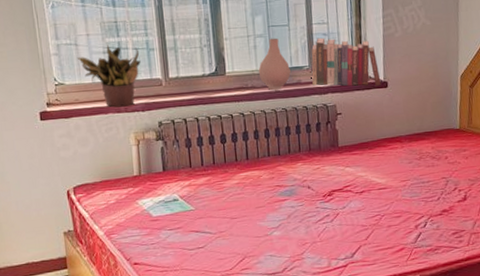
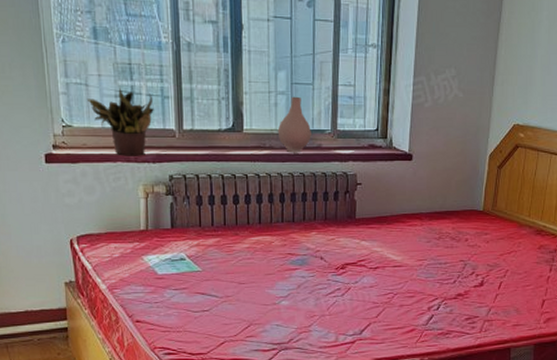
books: present [311,37,382,87] -> none [333,100,406,158]

